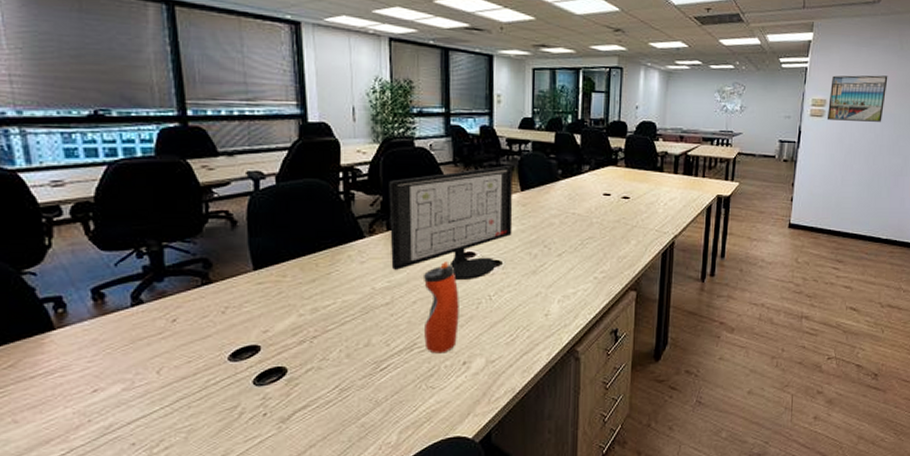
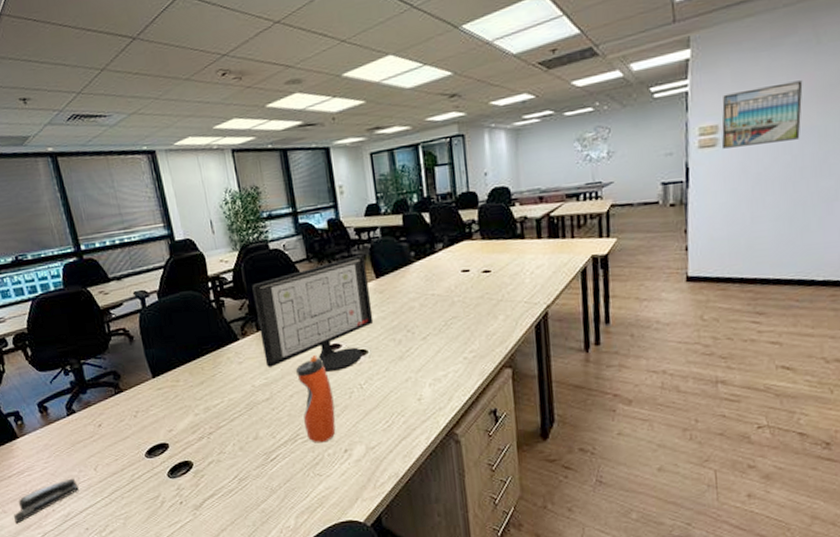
stapler: none [29,382,131,438] -> present [14,478,79,524]

